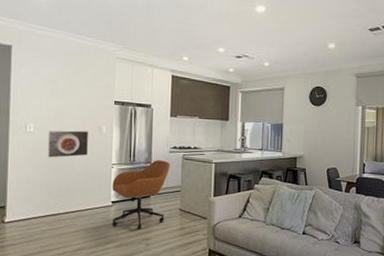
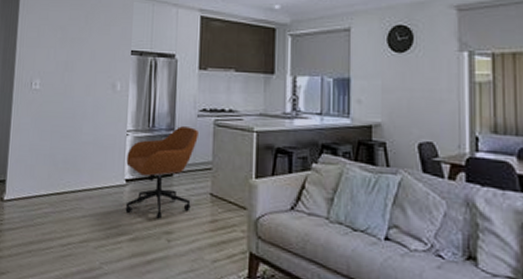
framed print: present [47,130,89,158] -> none [53,87,101,122]

